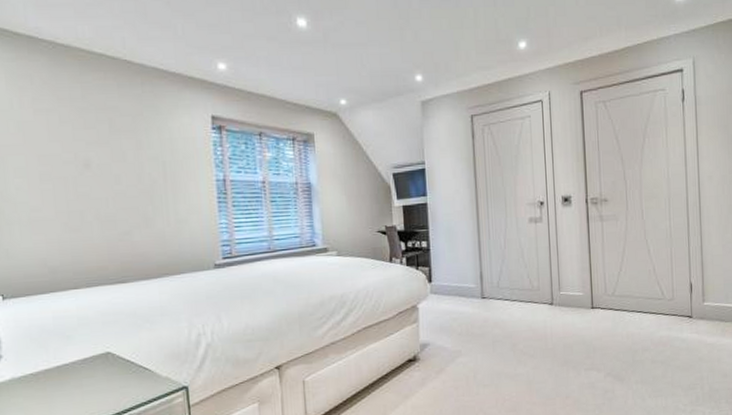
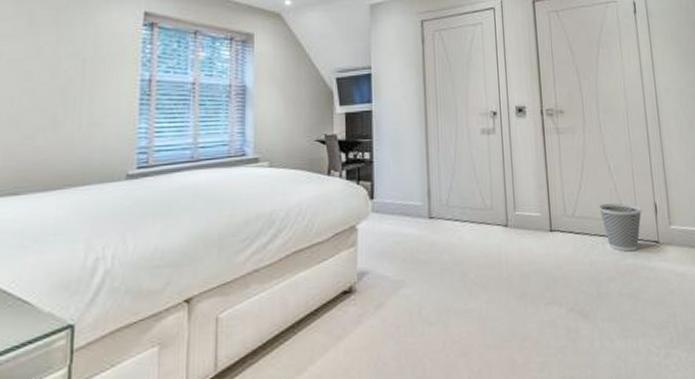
wastebasket: none [637,283,678,326] -> present [598,203,642,252]

